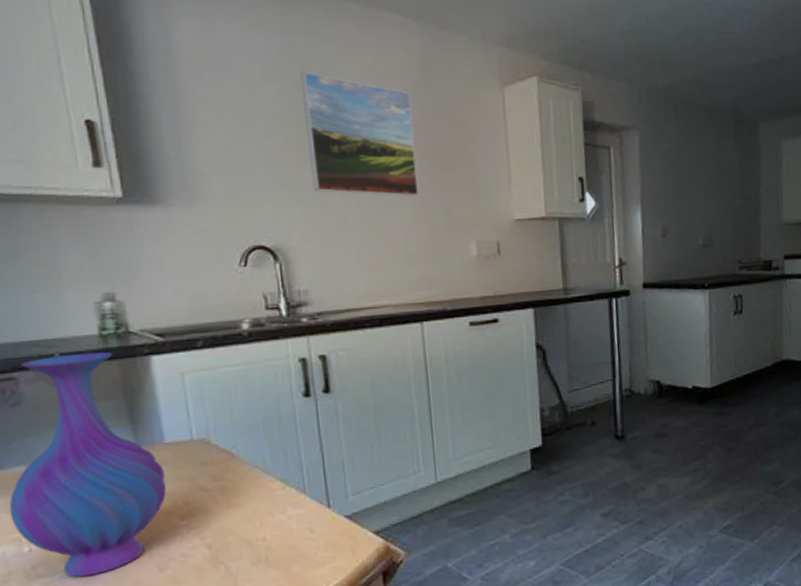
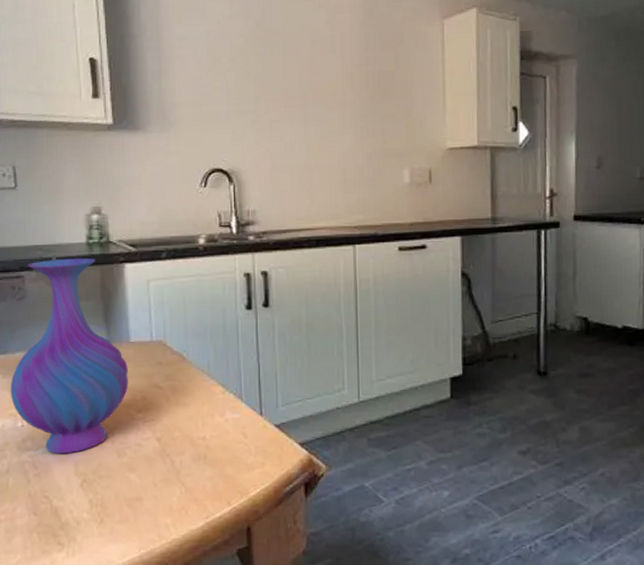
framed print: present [300,71,420,197] -> none [262,11,359,125]

